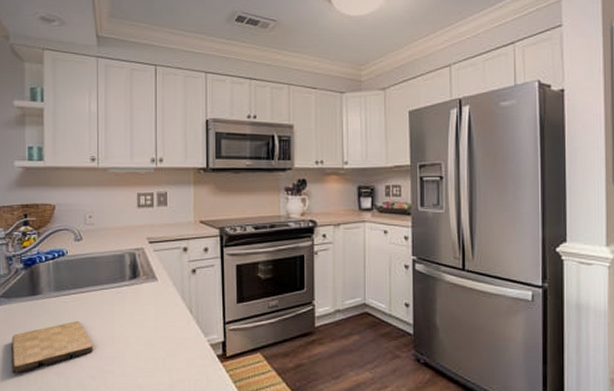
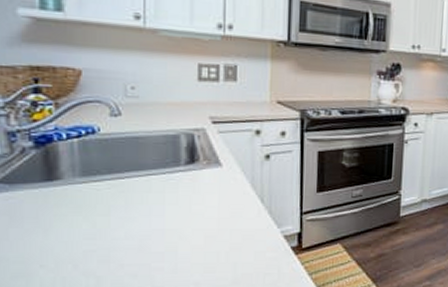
cutting board: present [12,321,94,374] -> none [17,212,136,276]

